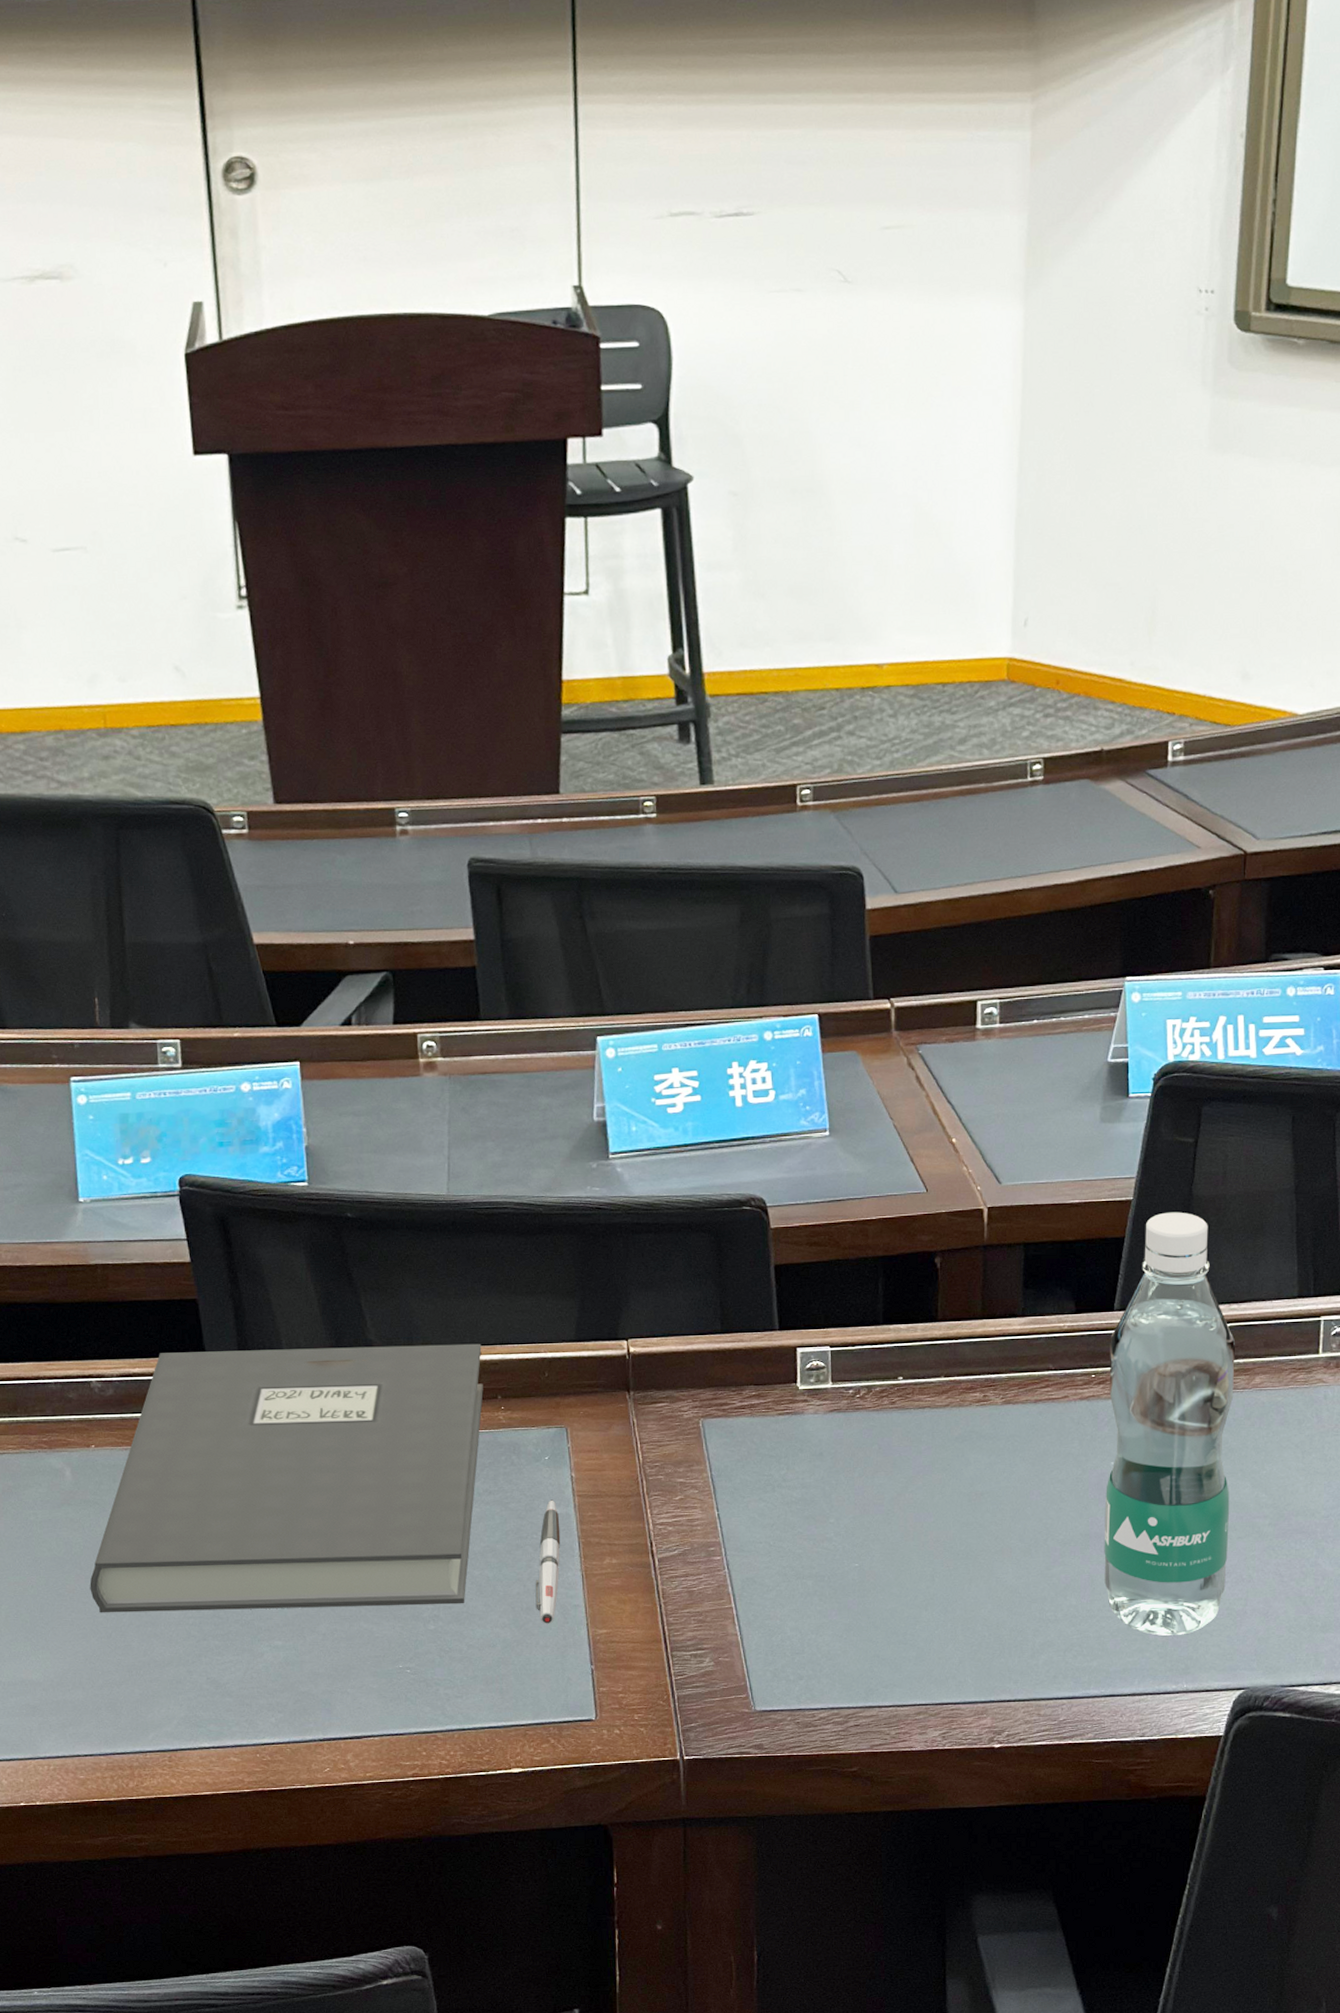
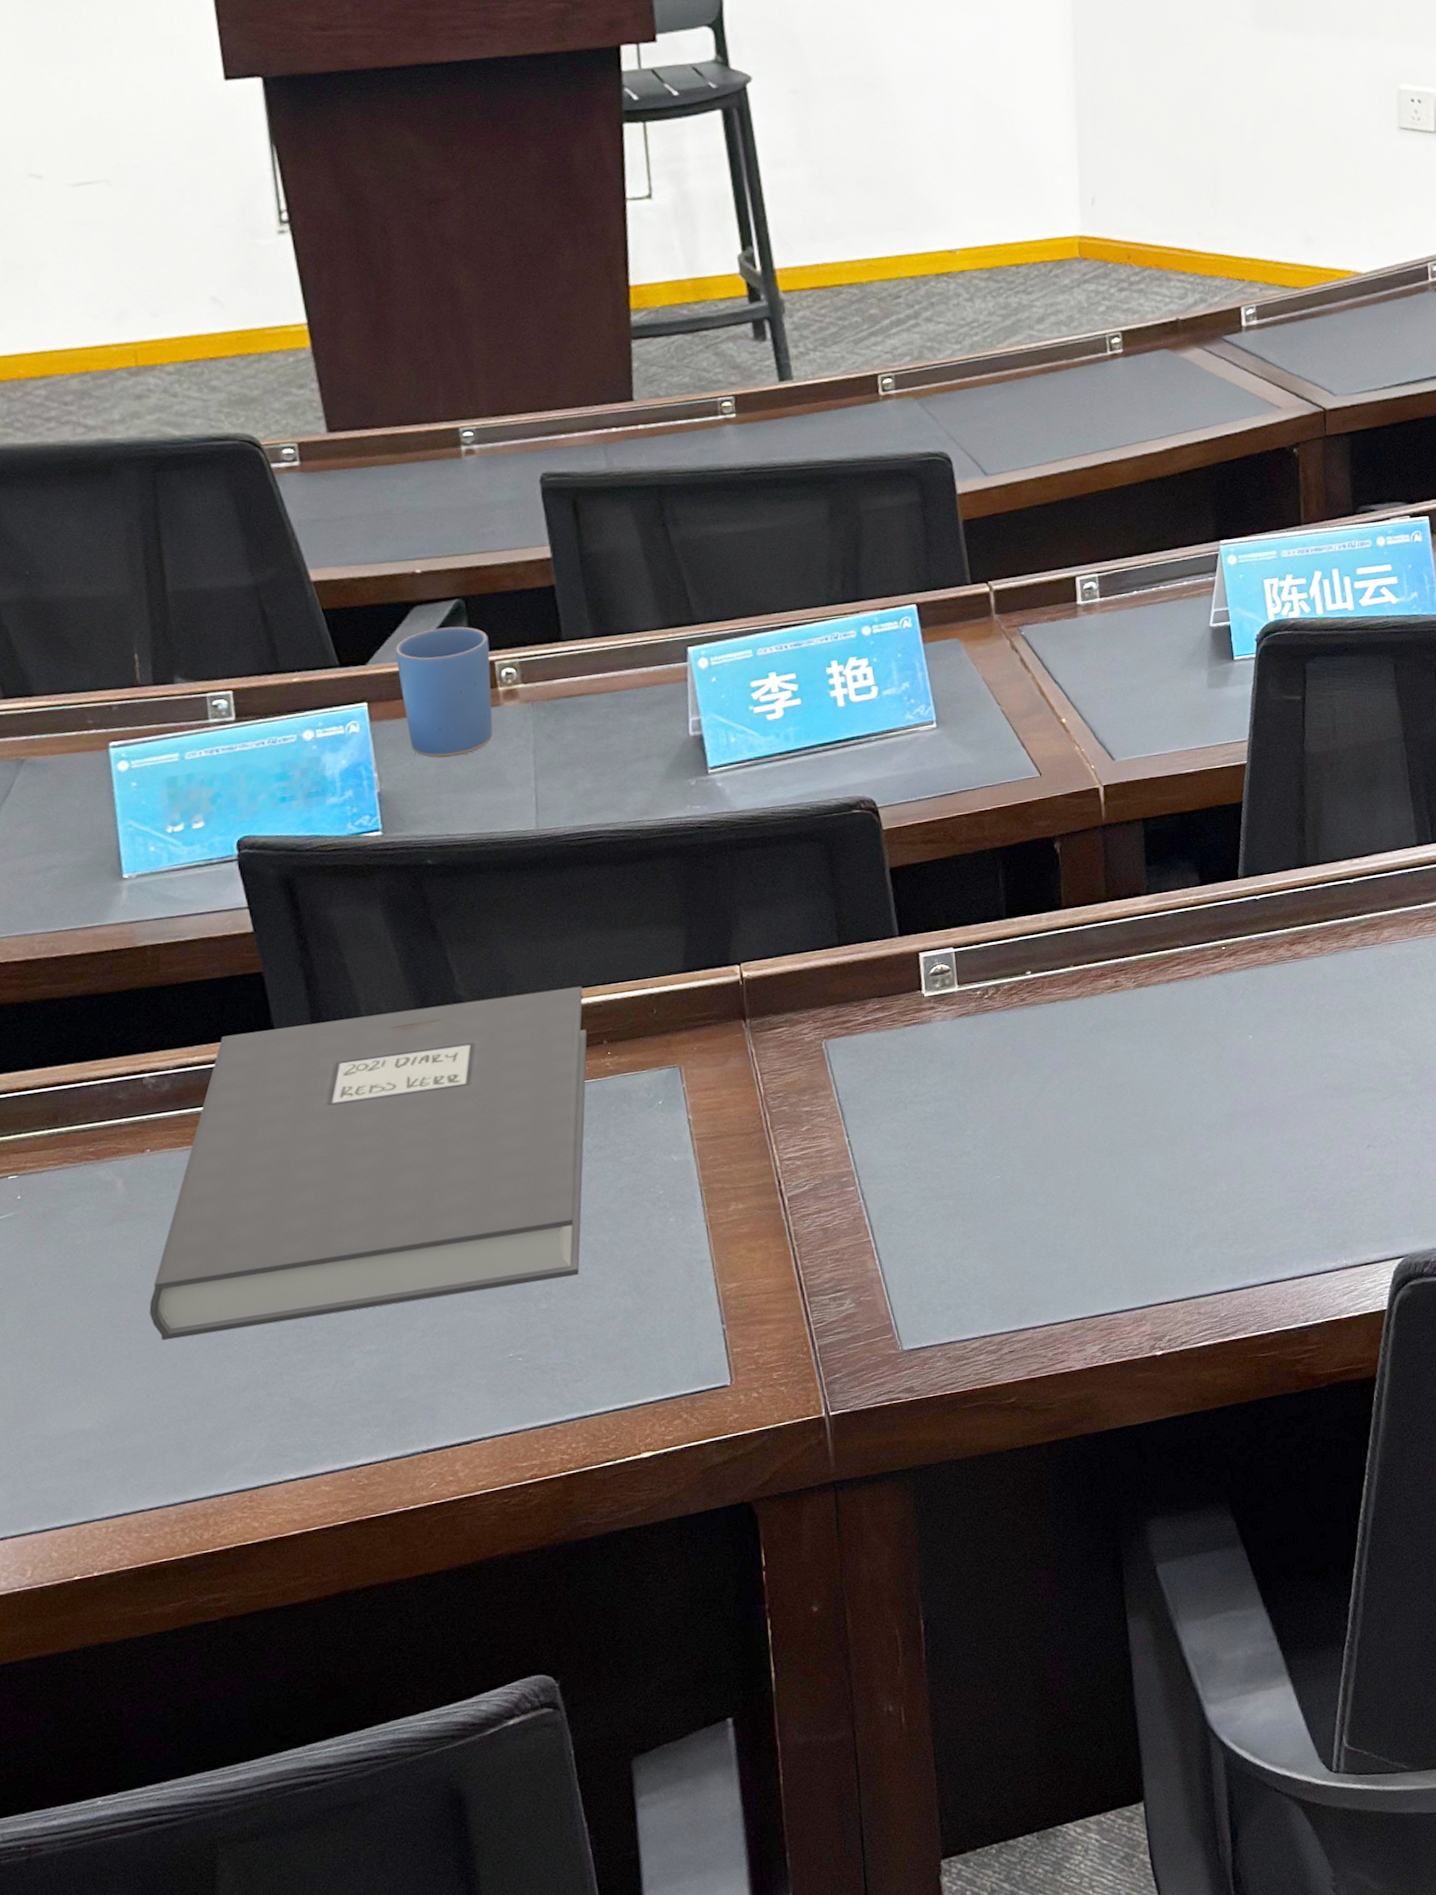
mug: none [326,997,413,1120] -> present [394,626,493,758]
pen: present [535,1499,561,1625] -> none [655,1147,682,1287]
bottle: present [1104,1212,1236,1636] -> none [1237,771,1375,1212]

